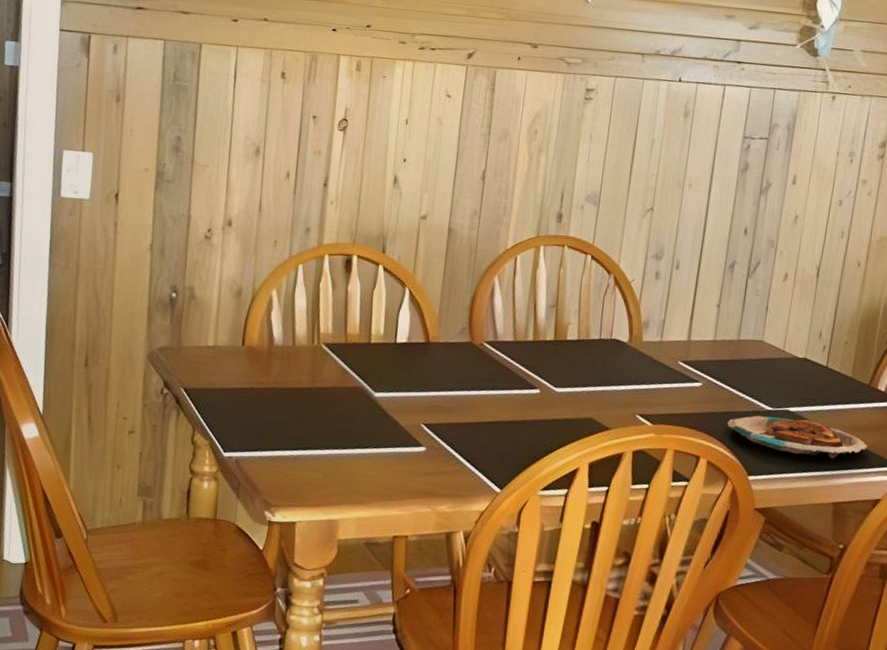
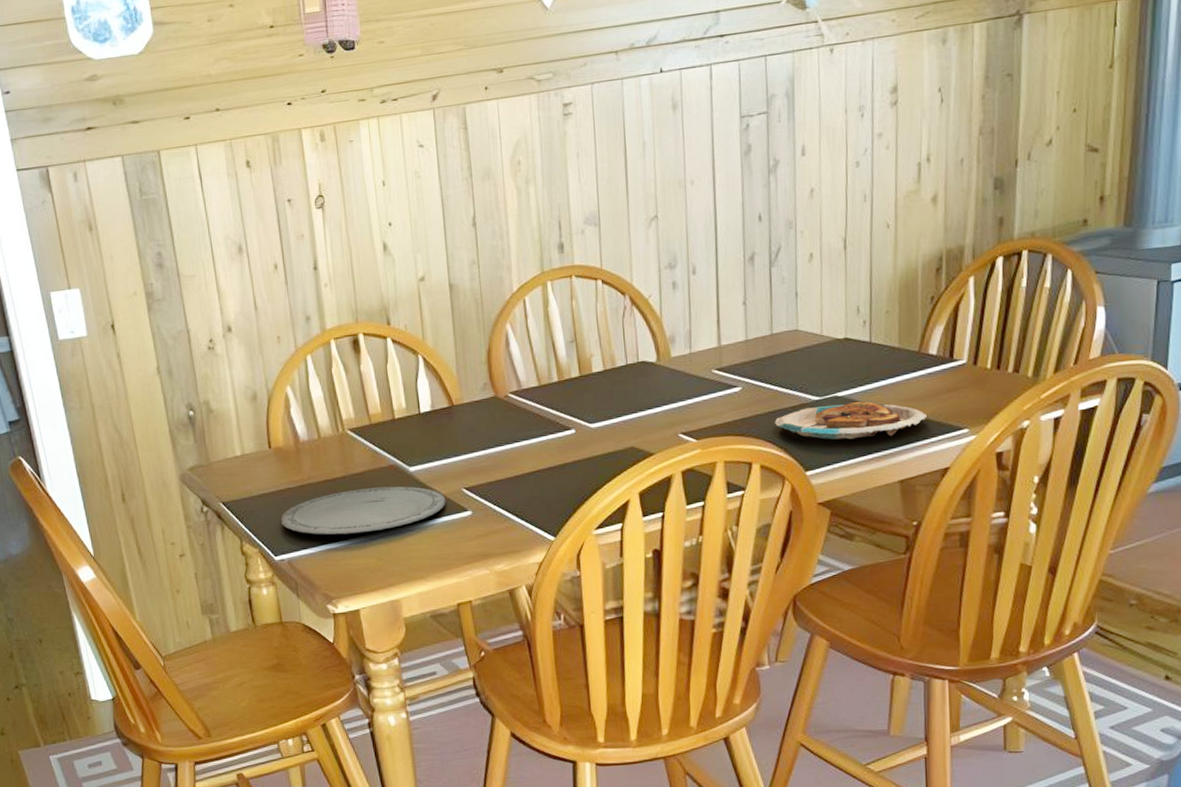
plate: none [238,401,404,449] -> present [281,486,446,535]

